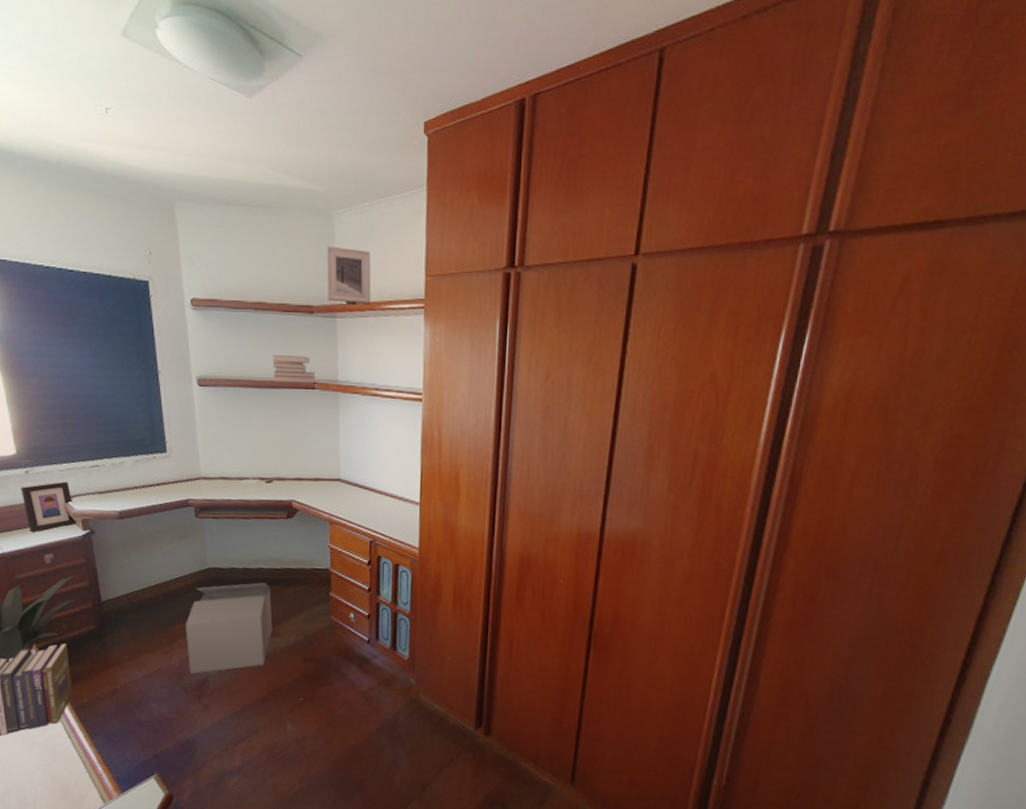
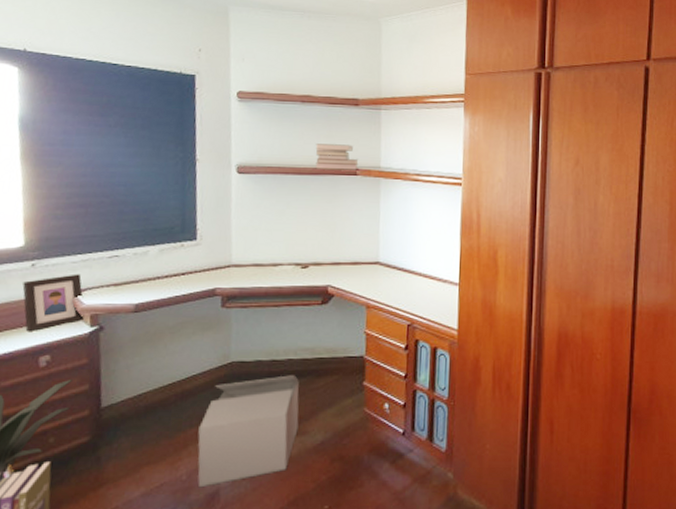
picture frame: present [326,246,372,306] -> none [372,47,415,99]

